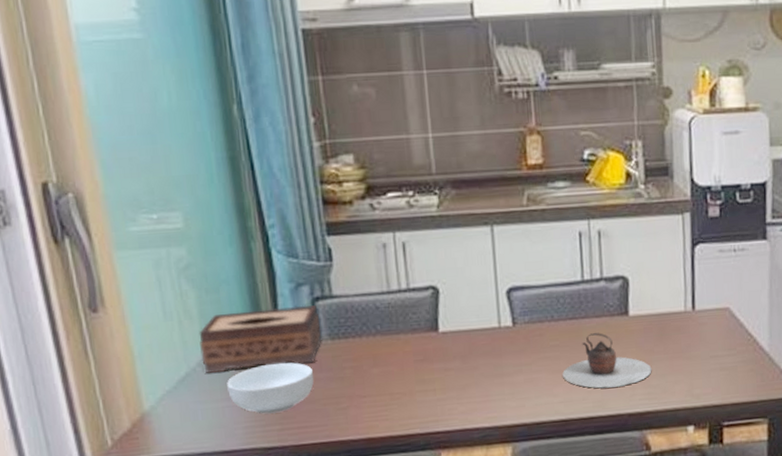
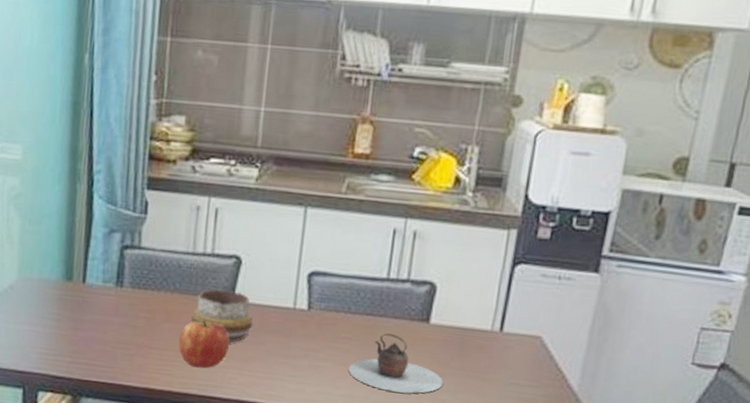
tissue box: present [199,305,322,373] -> none [14,244,126,307]
cereal bowl: present [227,362,314,414] -> none [31,299,110,346]
apple: none [390,356,443,407] -> present [178,319,229,369]
decorative bowl: none [399,321,463,374] -> present [191,289,253,343]

